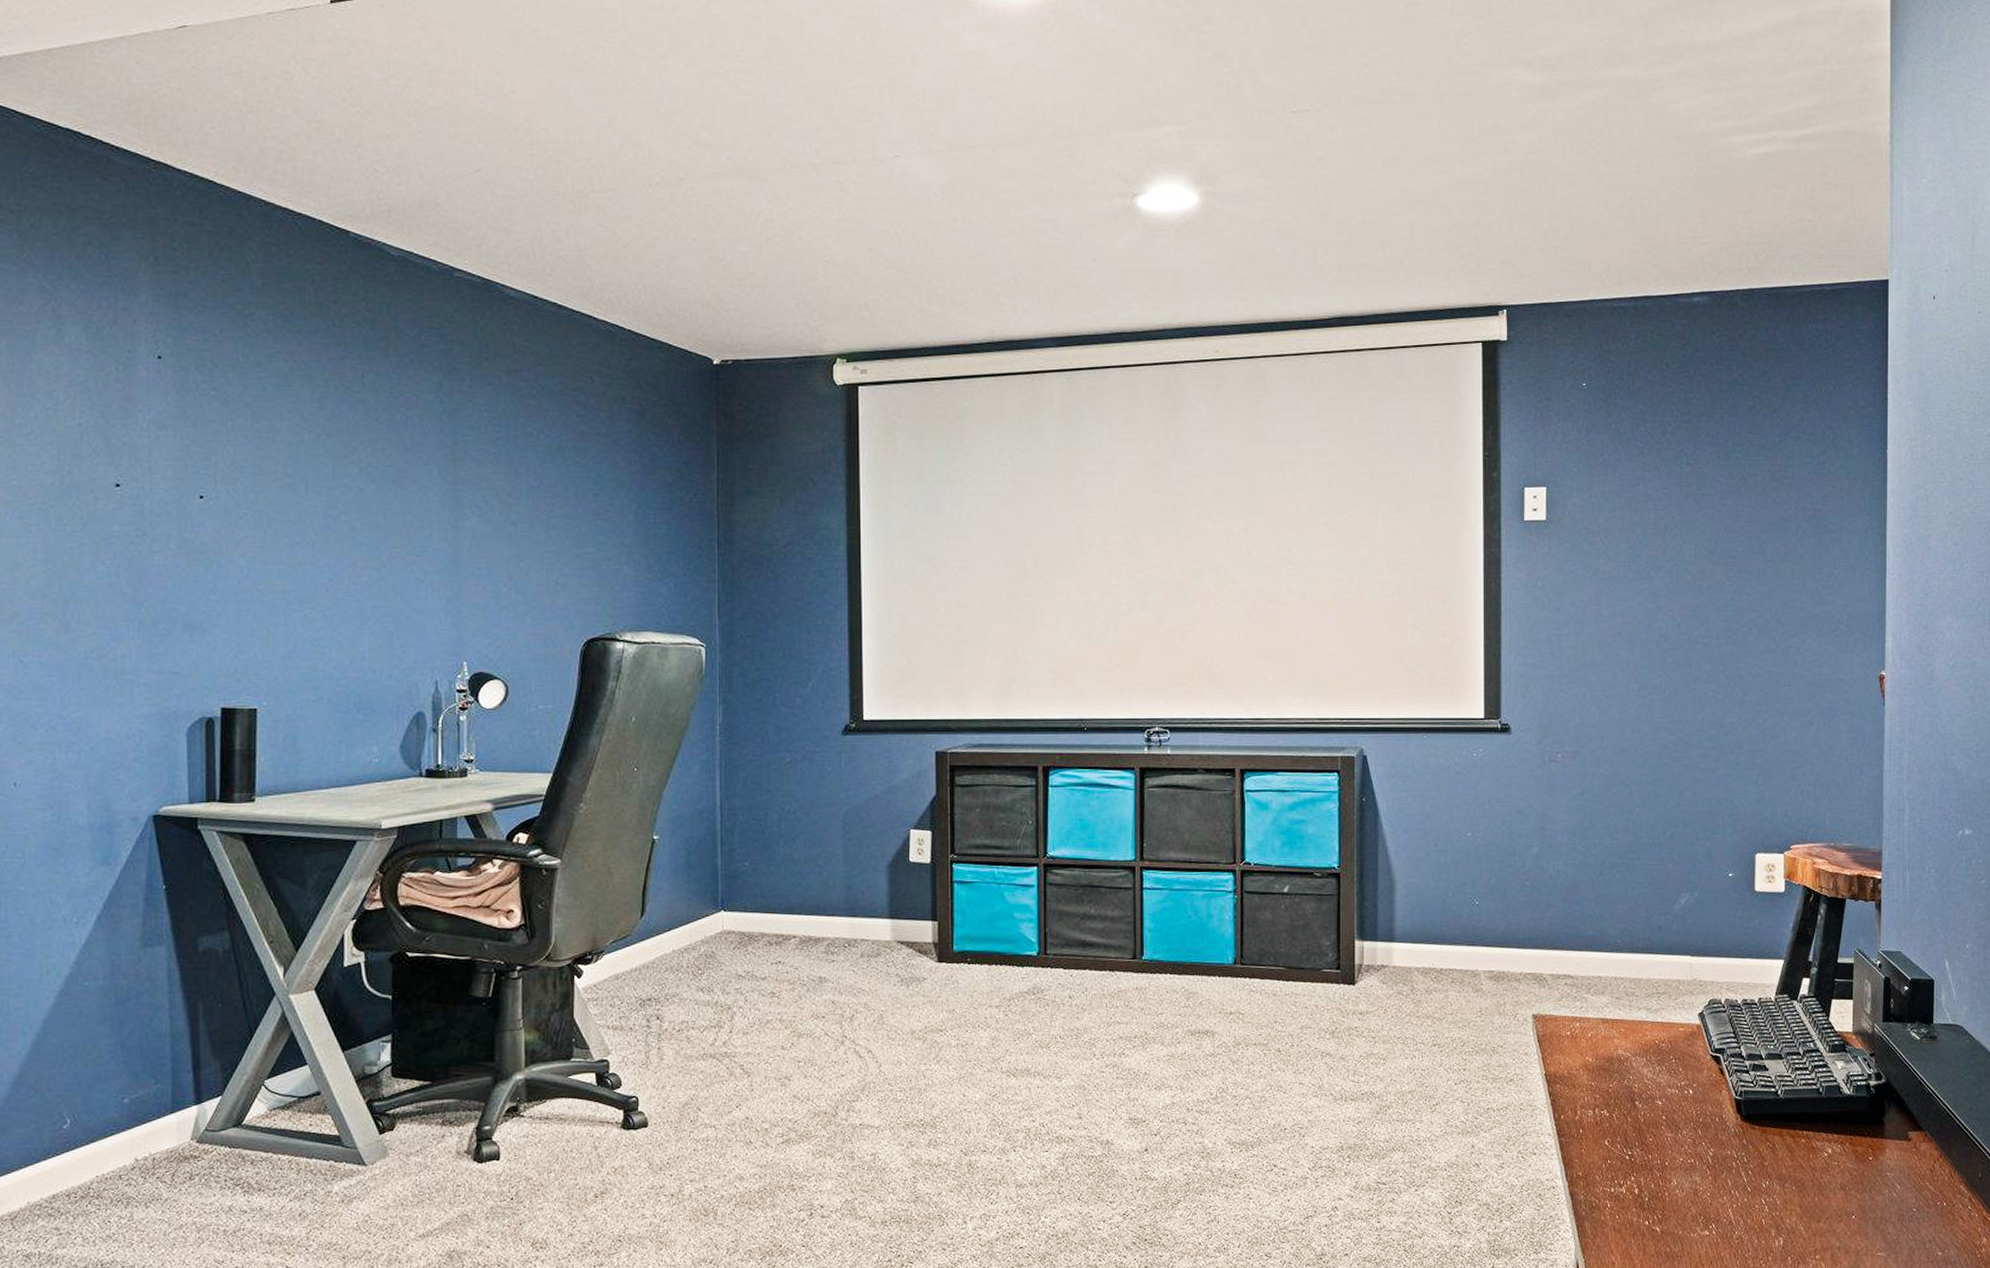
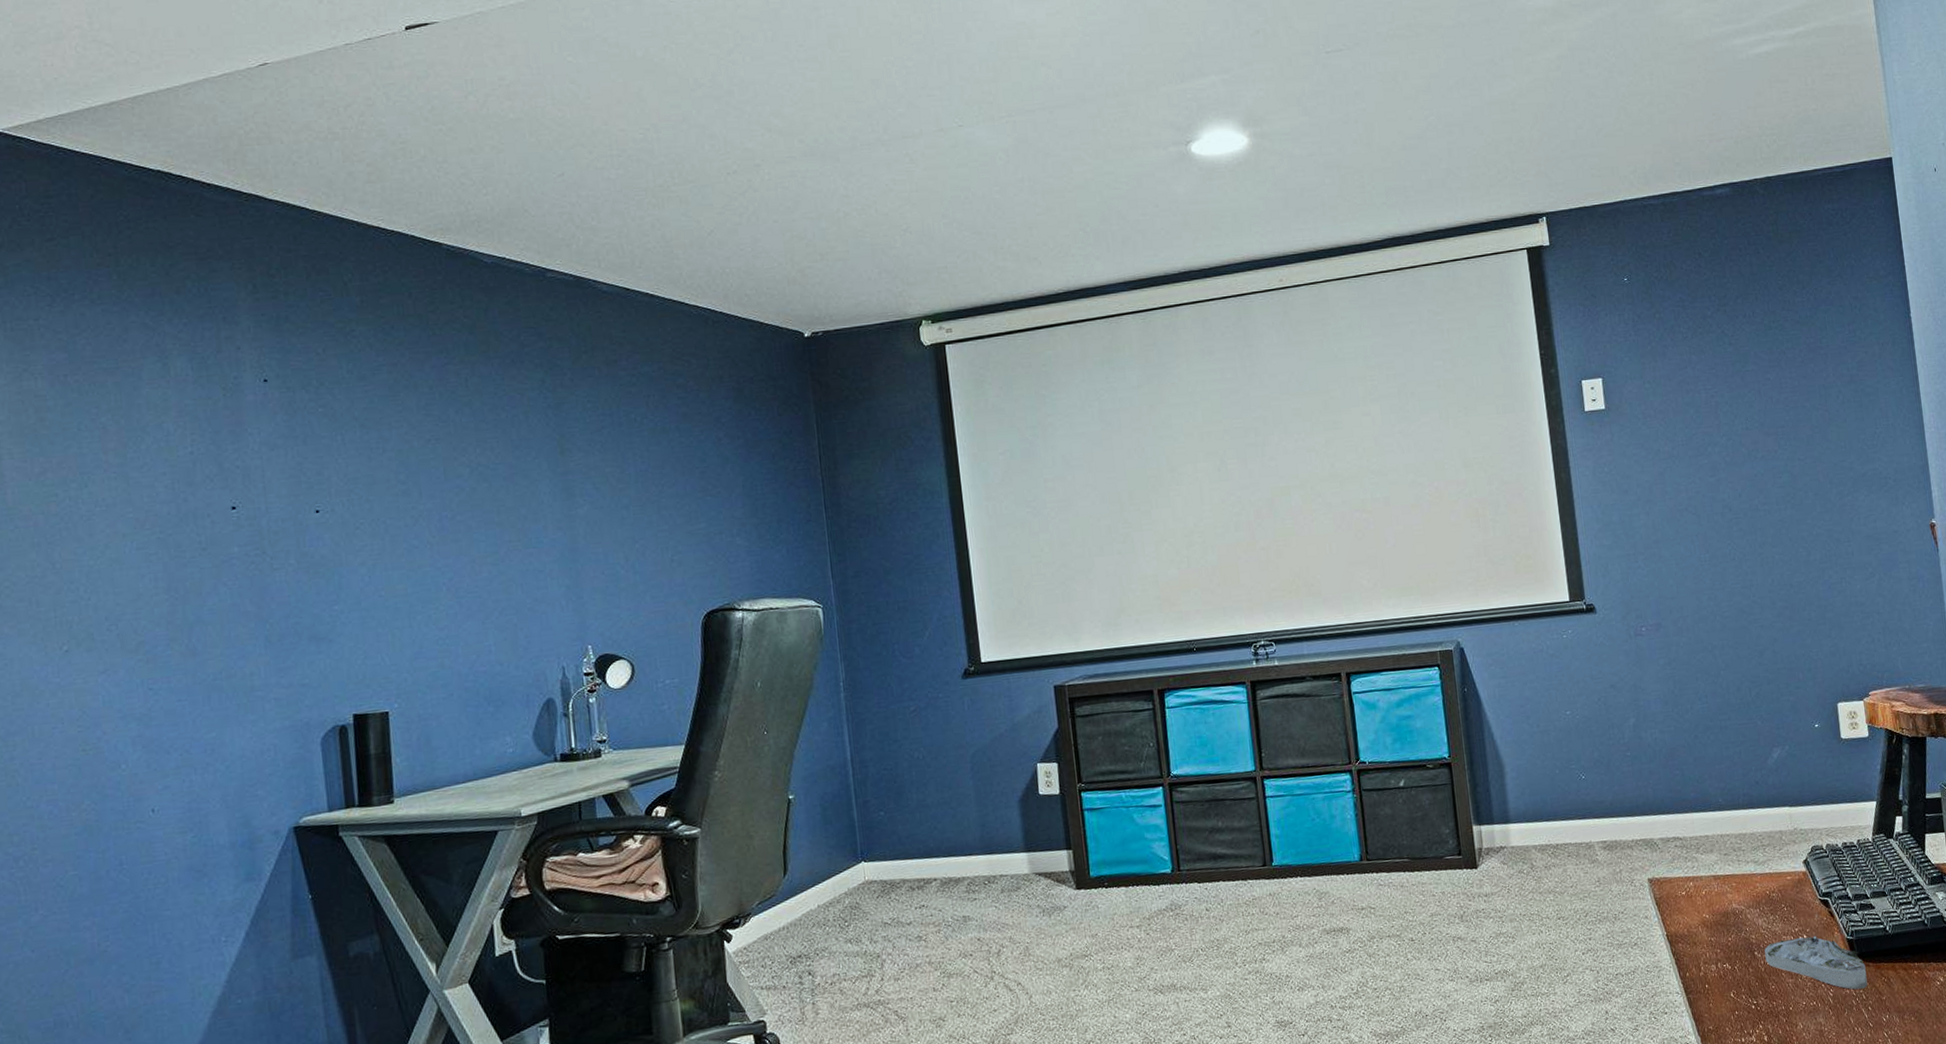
aerial map: none [1646,1091,1751,1152] -> present [1764,936,1868,990]

